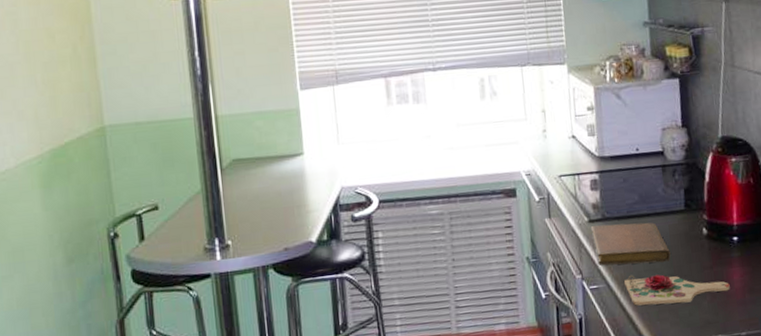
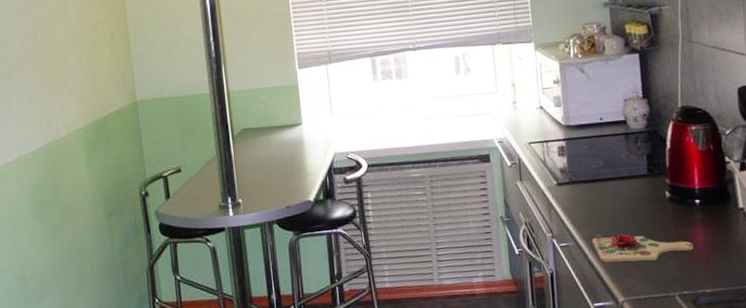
notebook: present [590,222,671,266] -> none [559,186,636,225]

